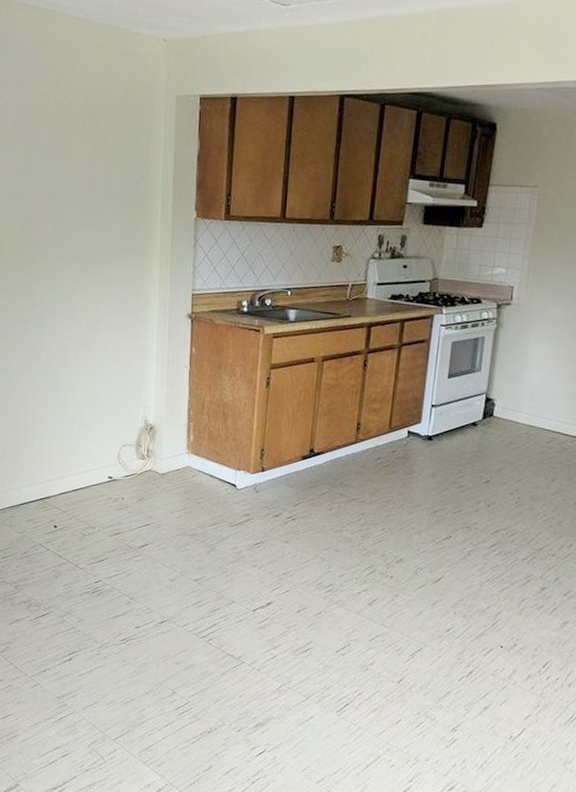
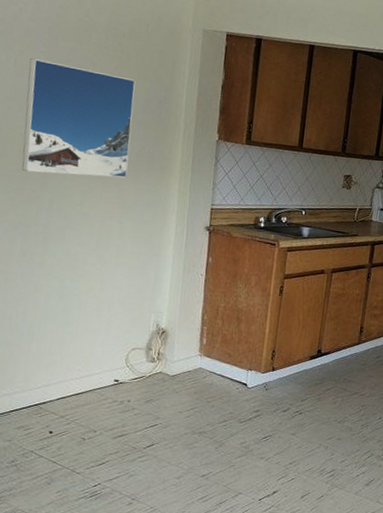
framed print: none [16,151,113,268] -> present [22,58,136,178]

